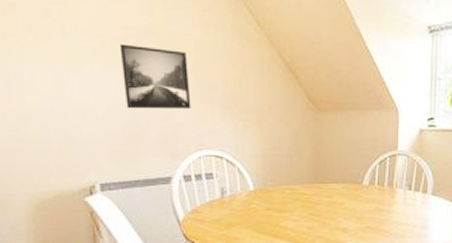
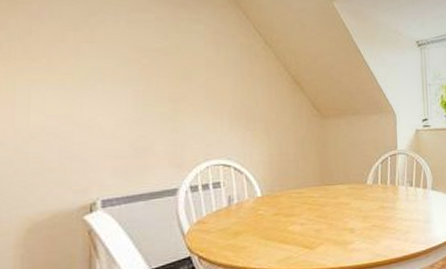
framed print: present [119,44,191,110] -> none [132,64,201,124]

